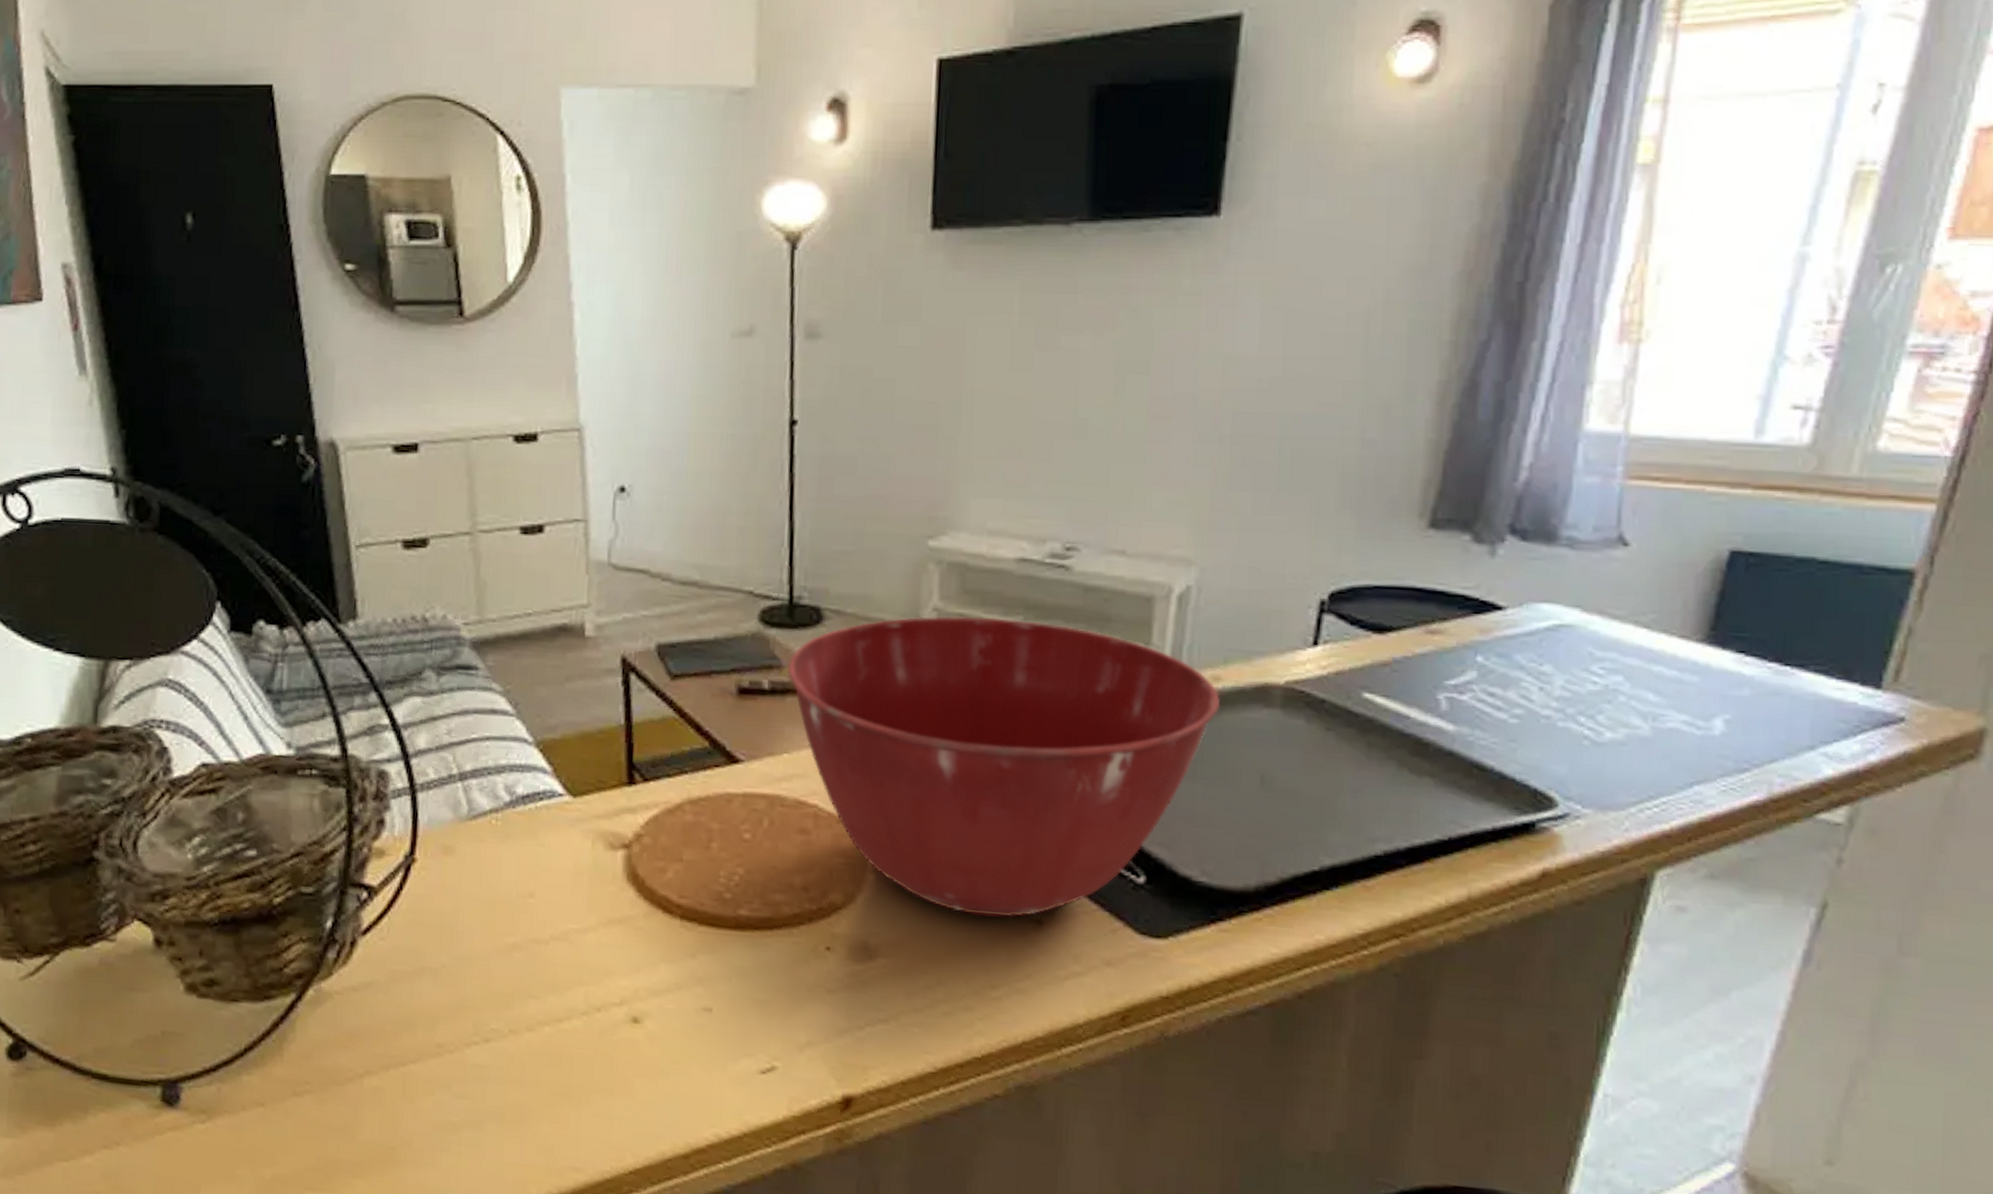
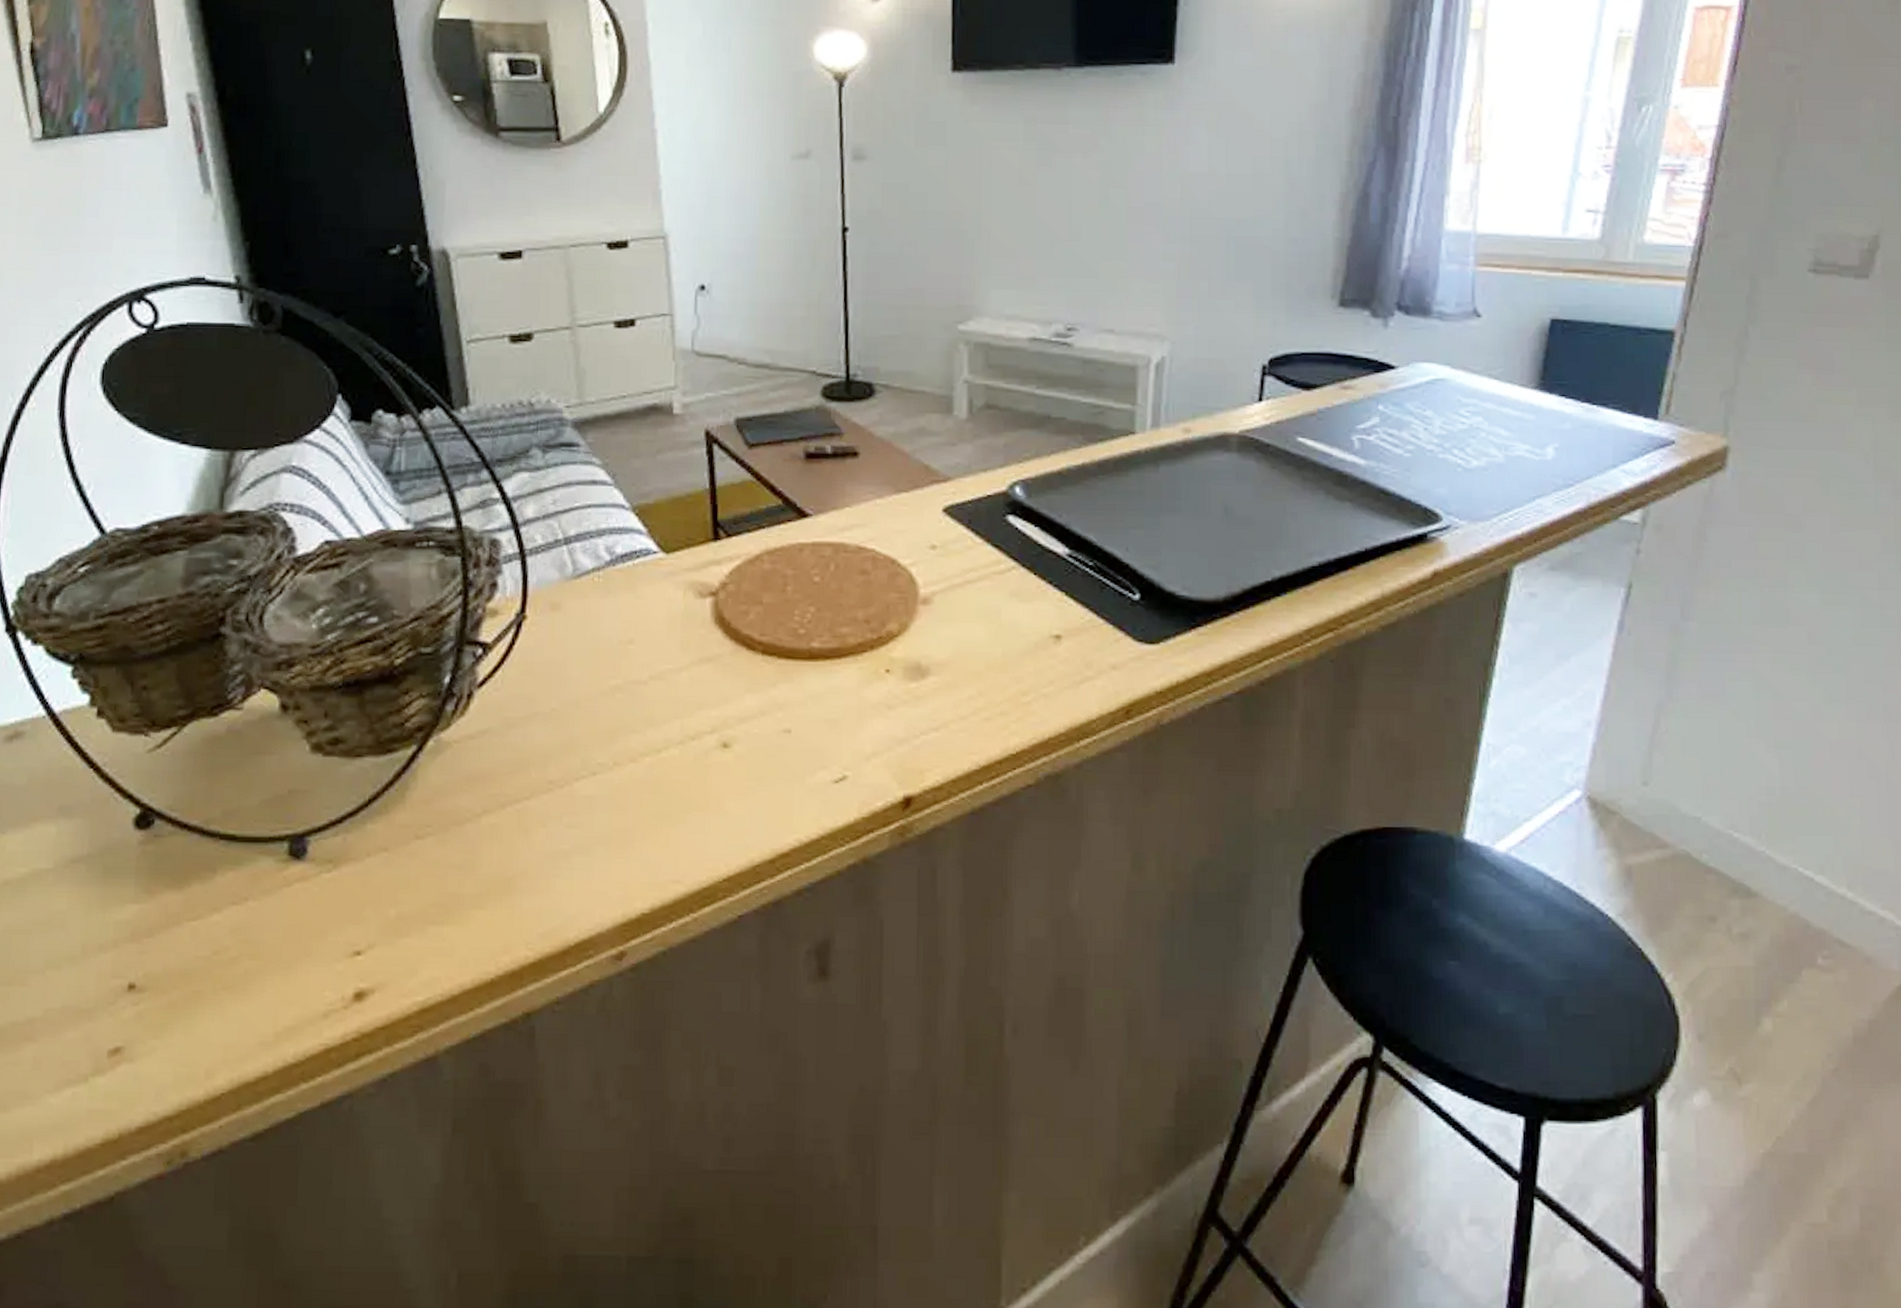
mixing bowl: present [786,616,1221,918] -> none [846,386,1192,635]

